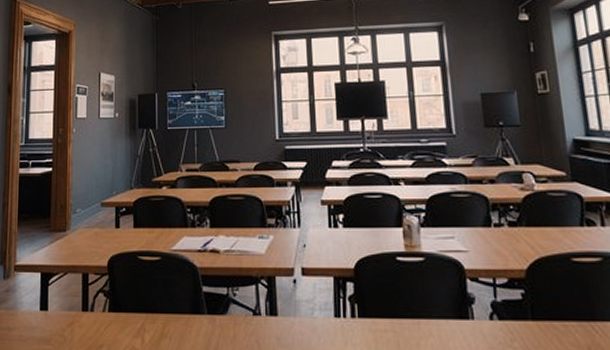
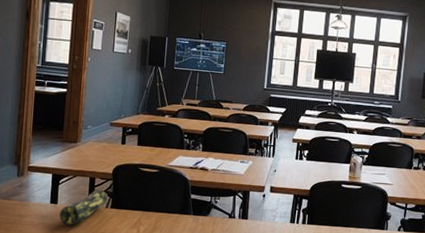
pencil case: none [50,287,104,338] -> present [59,189,107,225]

